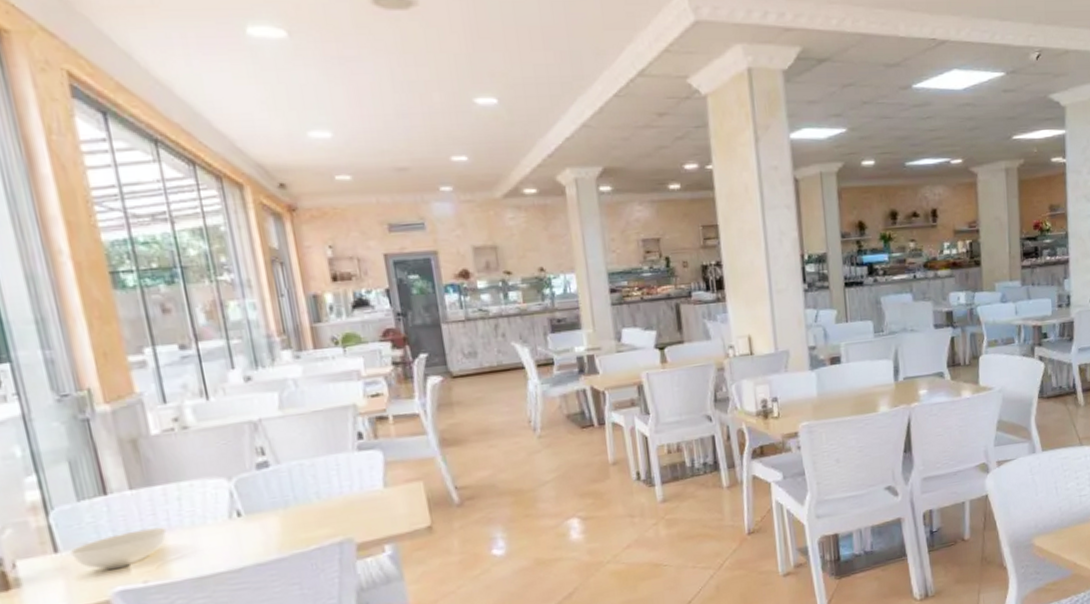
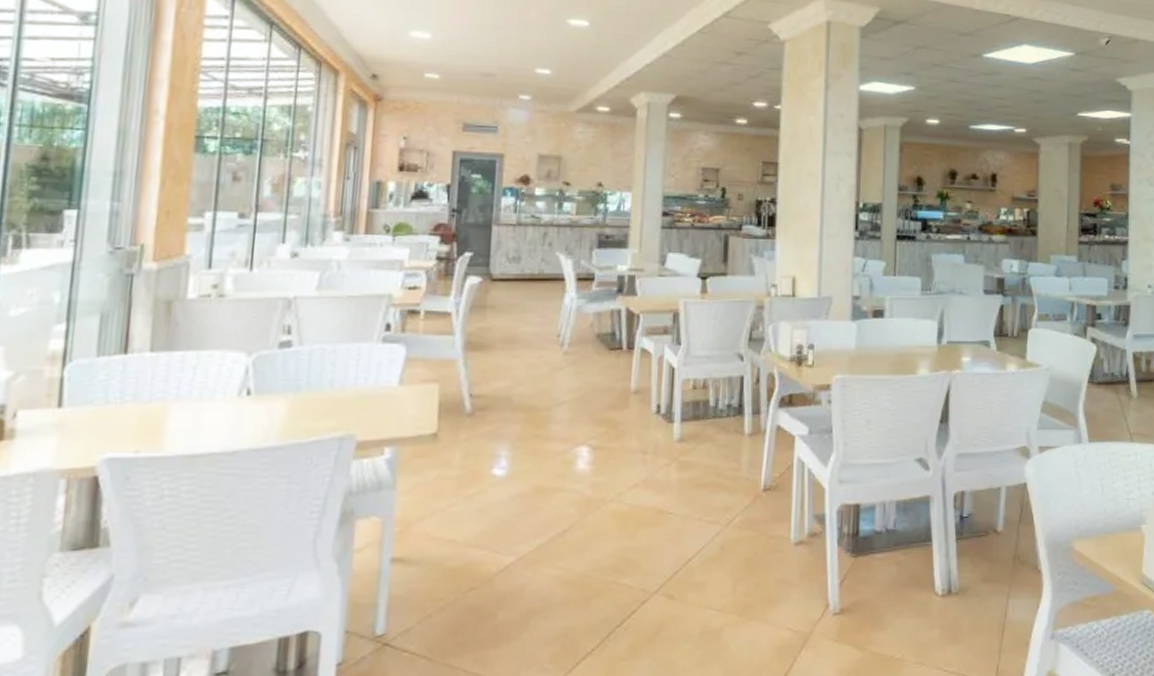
bowl: present [70,527,167,570] -> none [72,395,174,434]

